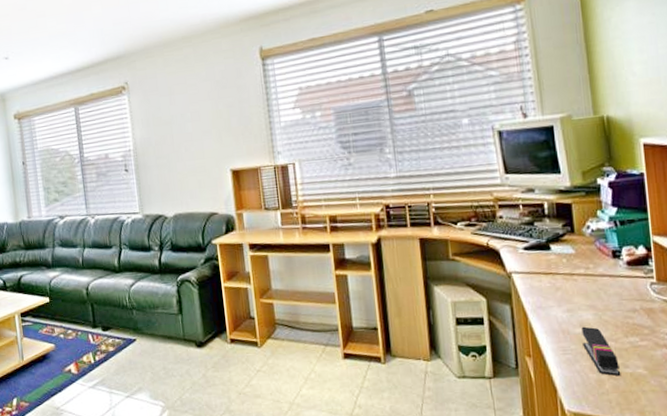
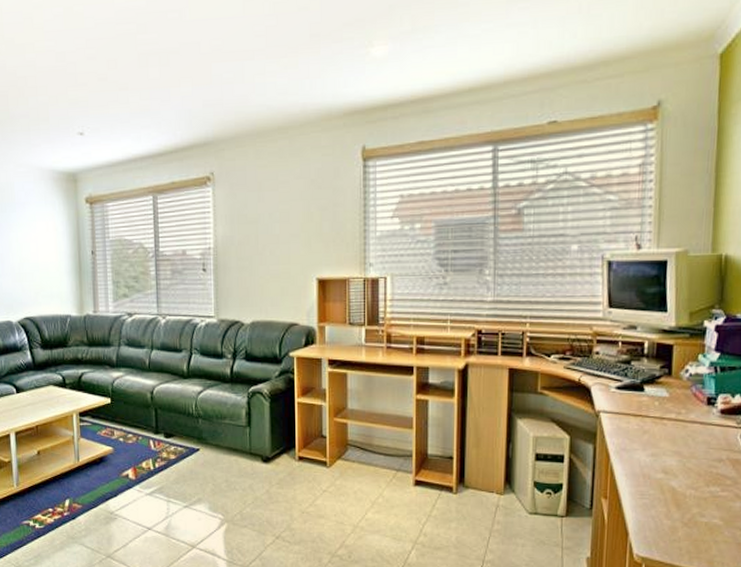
stapler: present [581,326,621,377] -> none [662,472,696,525]

